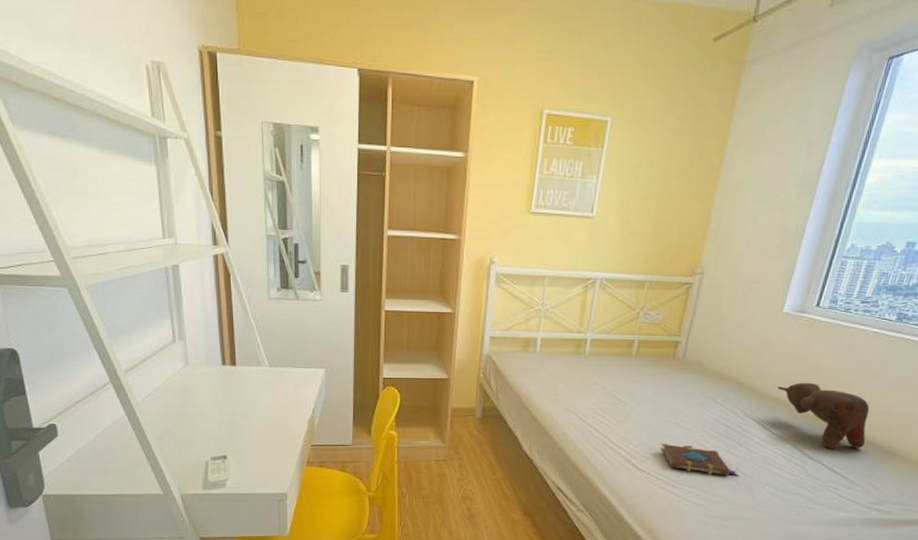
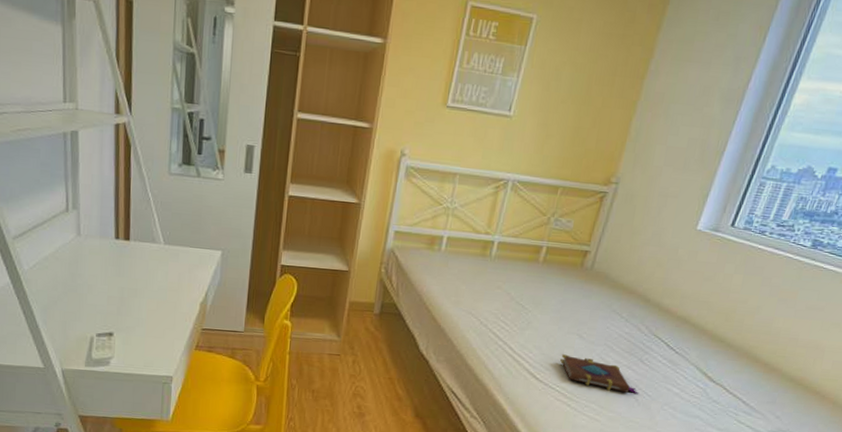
teddy bear: present [777,382,870,449] -> none [685,302,777,375]

